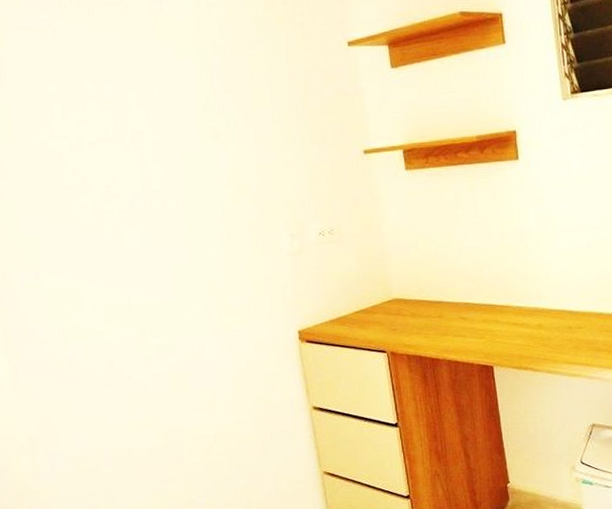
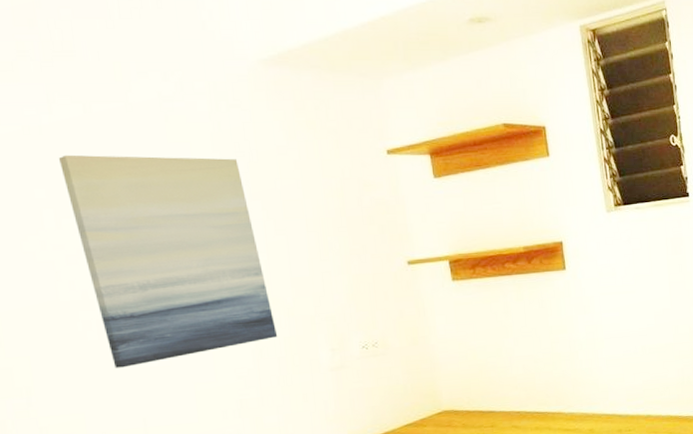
wall art: none [66,53,244,247] -> present [58,154,278,368]

